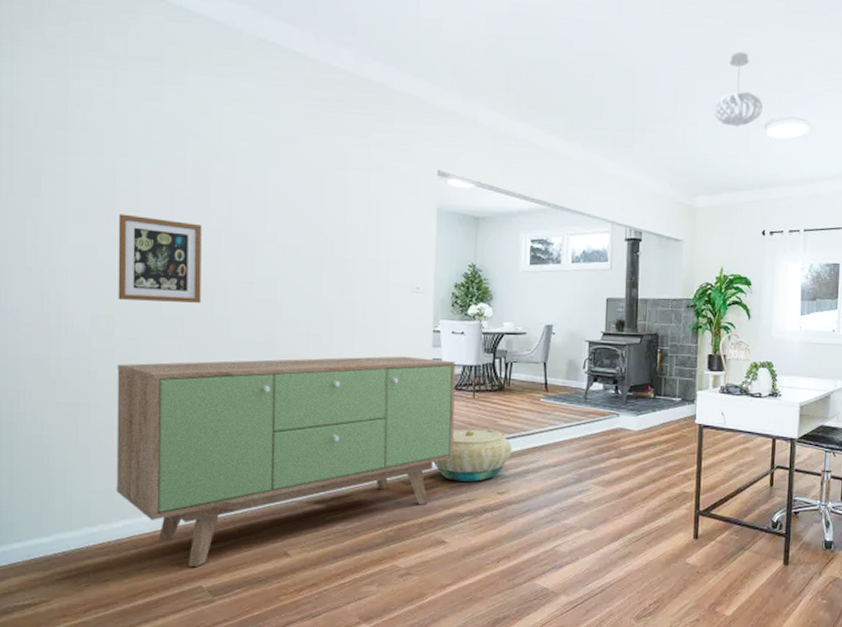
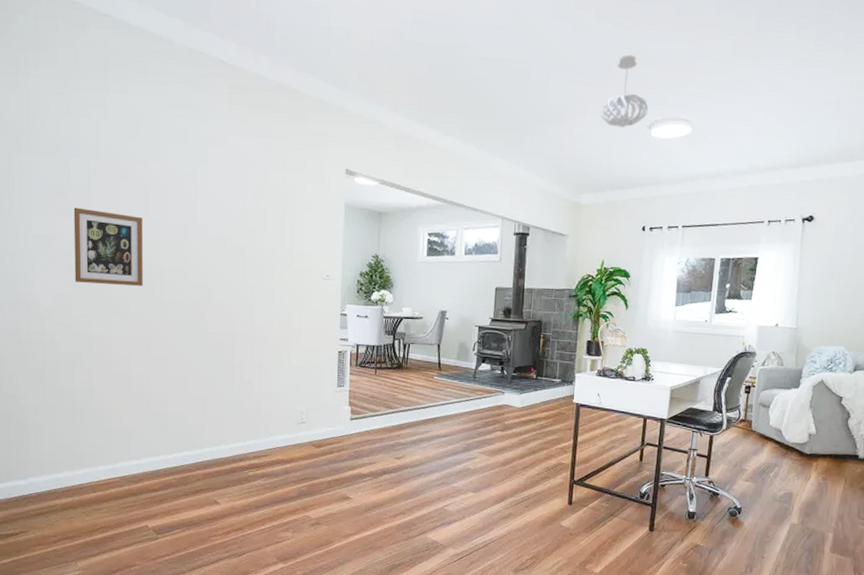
sideboard: present [116,356,456,566] -> none [76,335,360,509]
basket: present [433,429,512,482] -> none [340,401,408,447]

